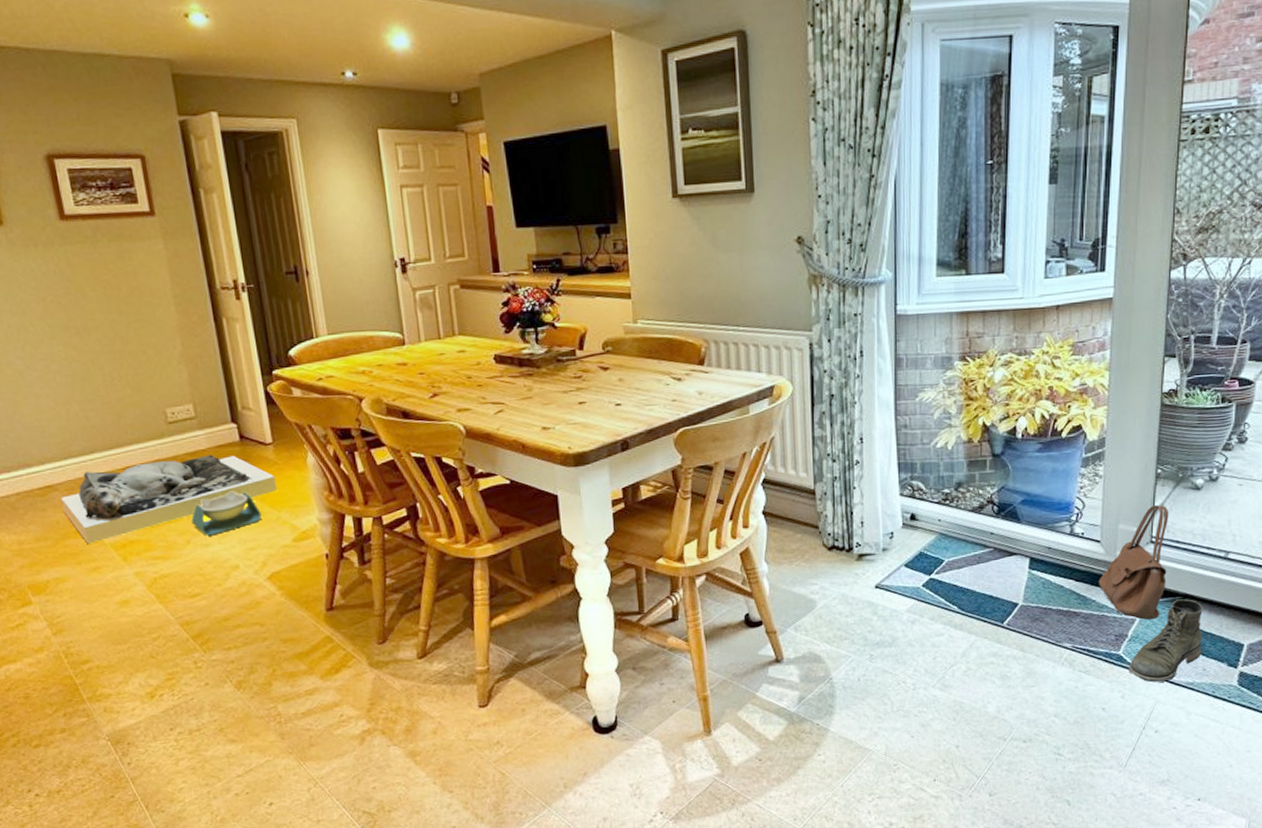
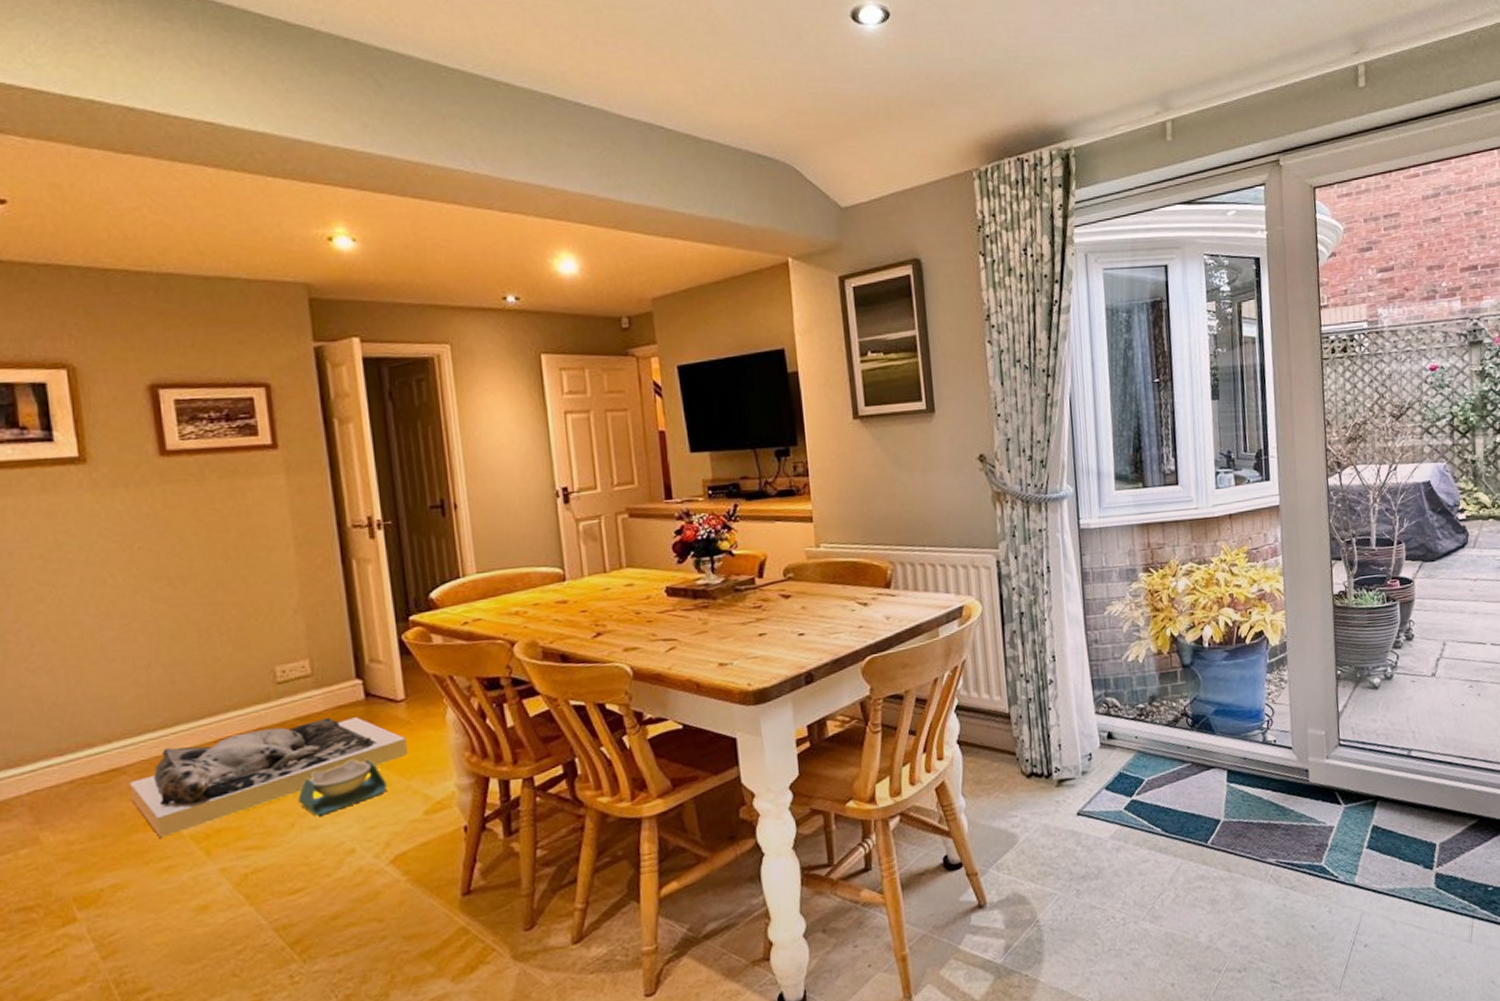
handbag: present [1098,505,1169,620] -> none [1294,706,1358,827]
boot: present [1128,599,1203,683] -> none [1331,801,1399,893]

